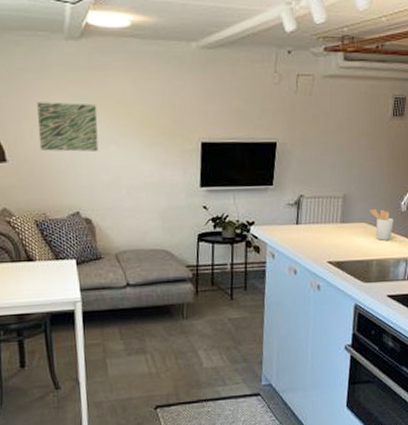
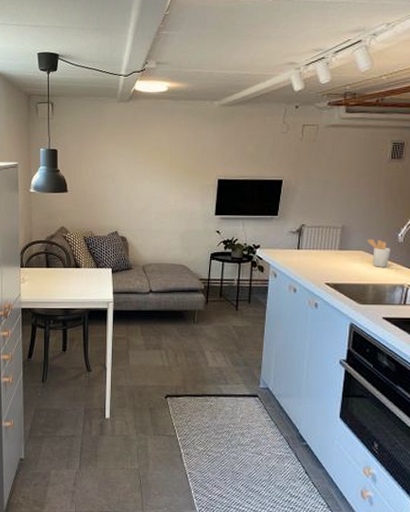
wall art: present [37,102,99,152] -> none [92,148,137,185]

